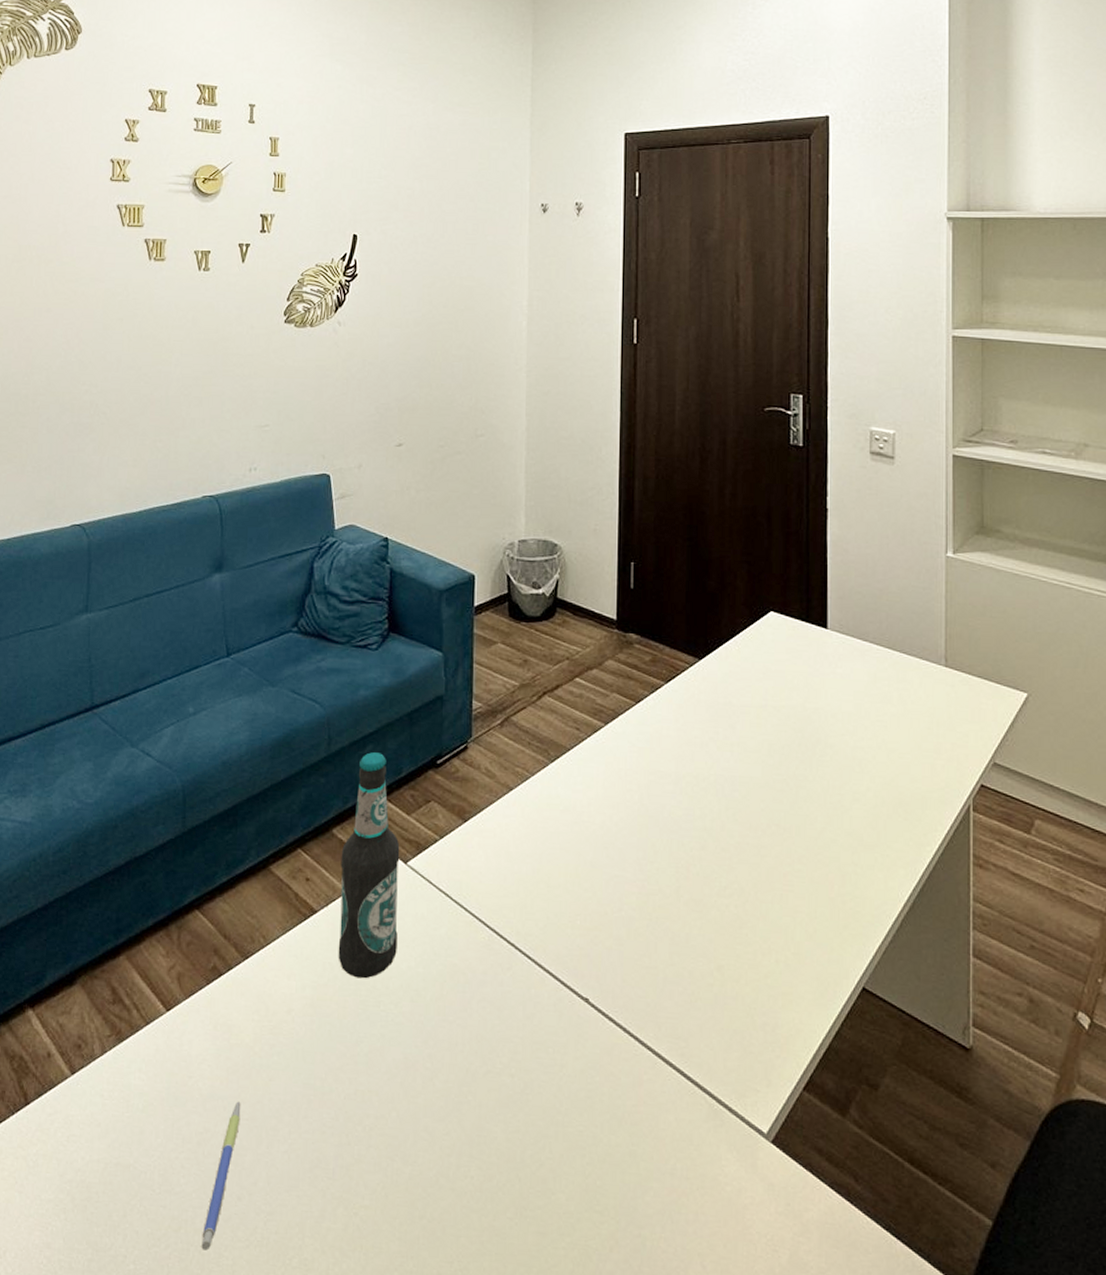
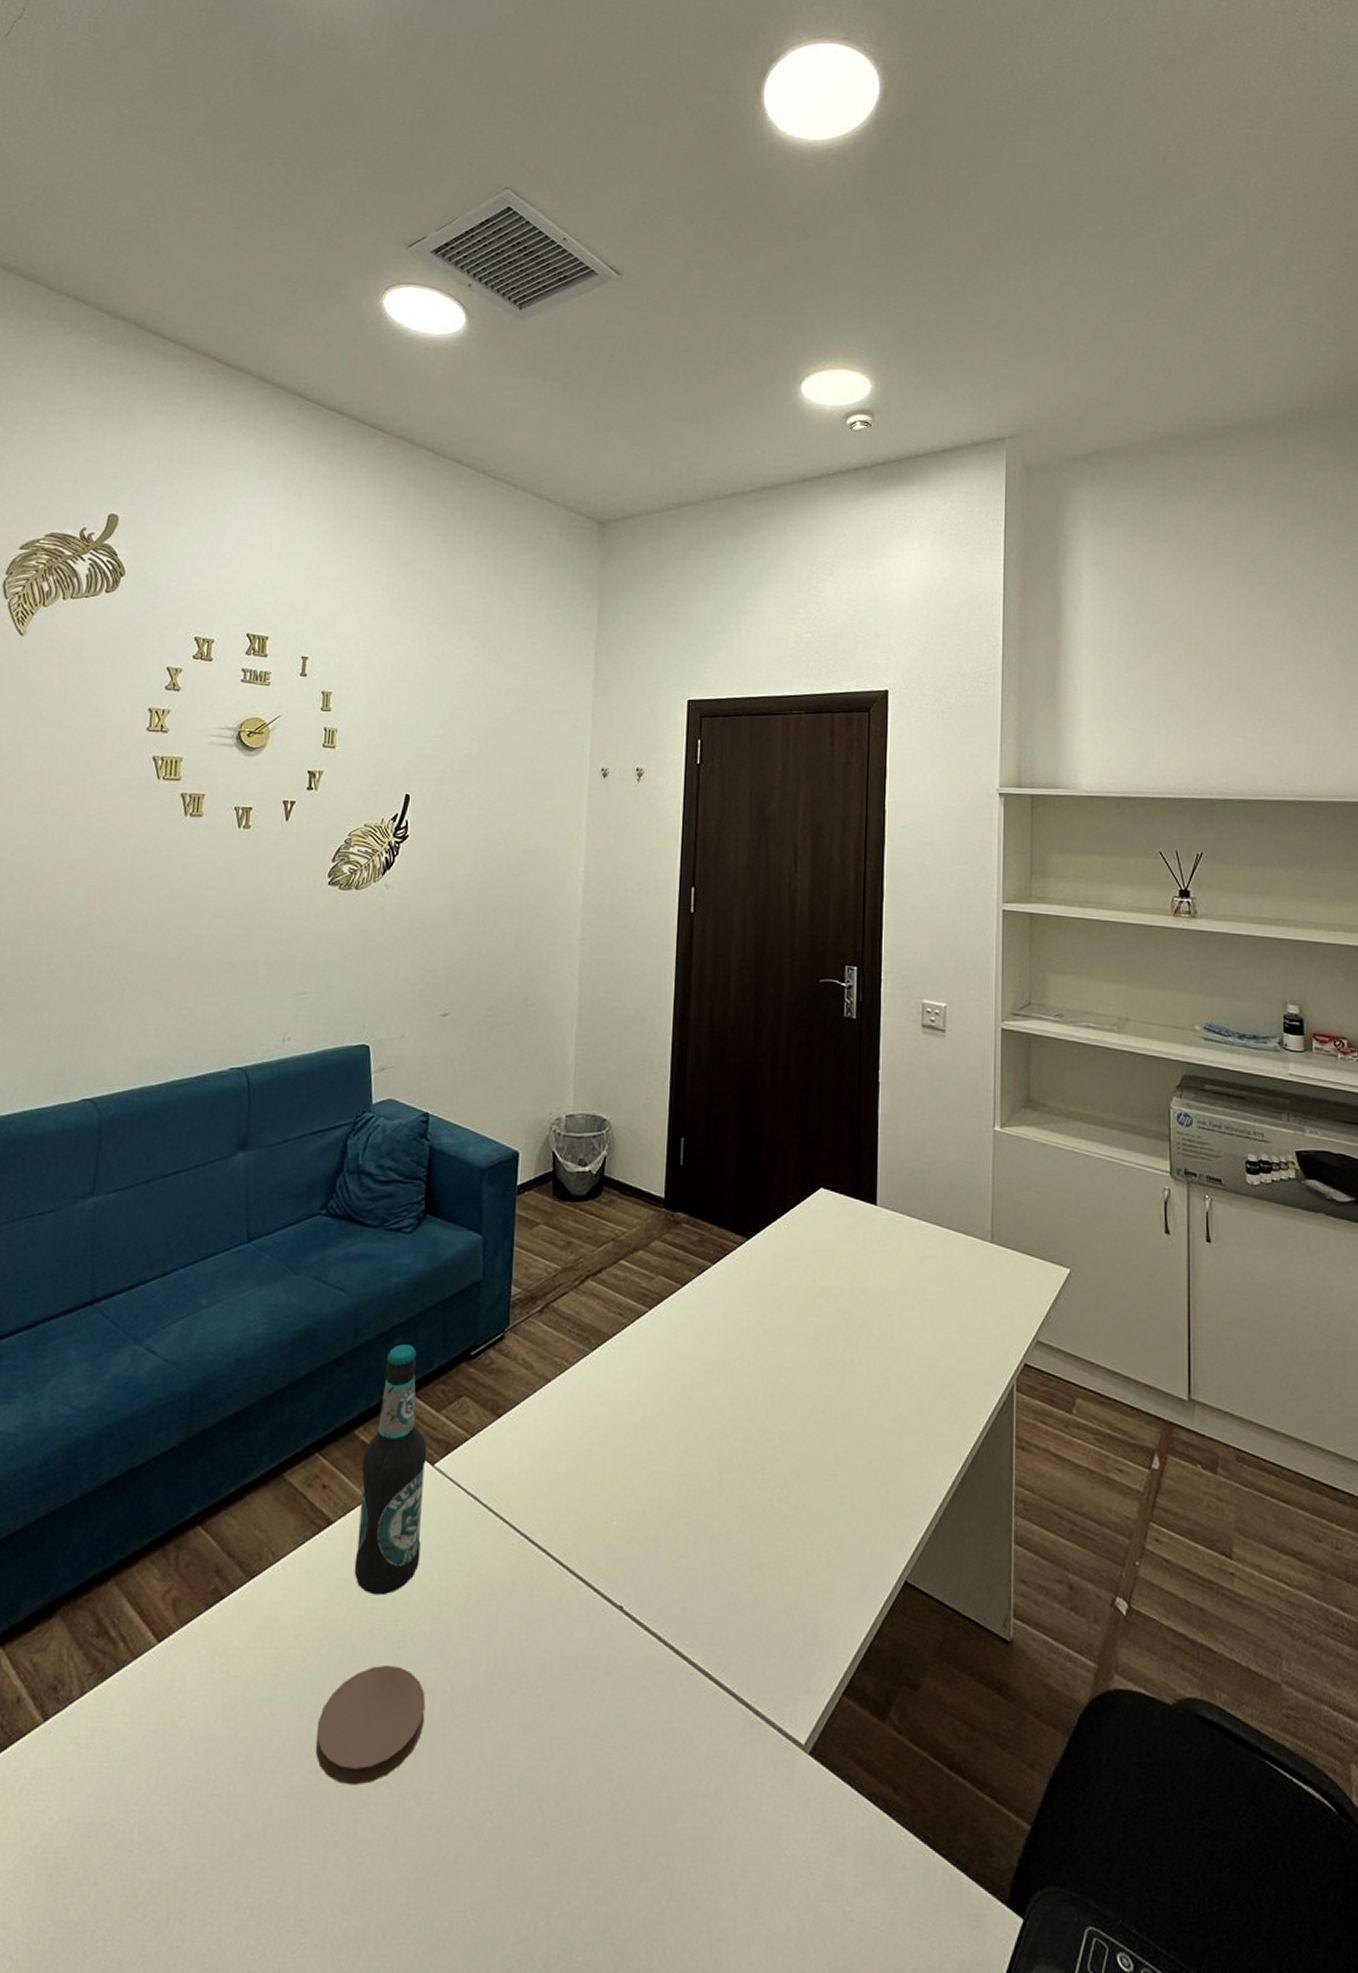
pen: present [201,1101,241,1251] -> none [183,1742,237,1918]
coaster: none [310,1040,408,1146] -> present [315,1664,426,1785]

